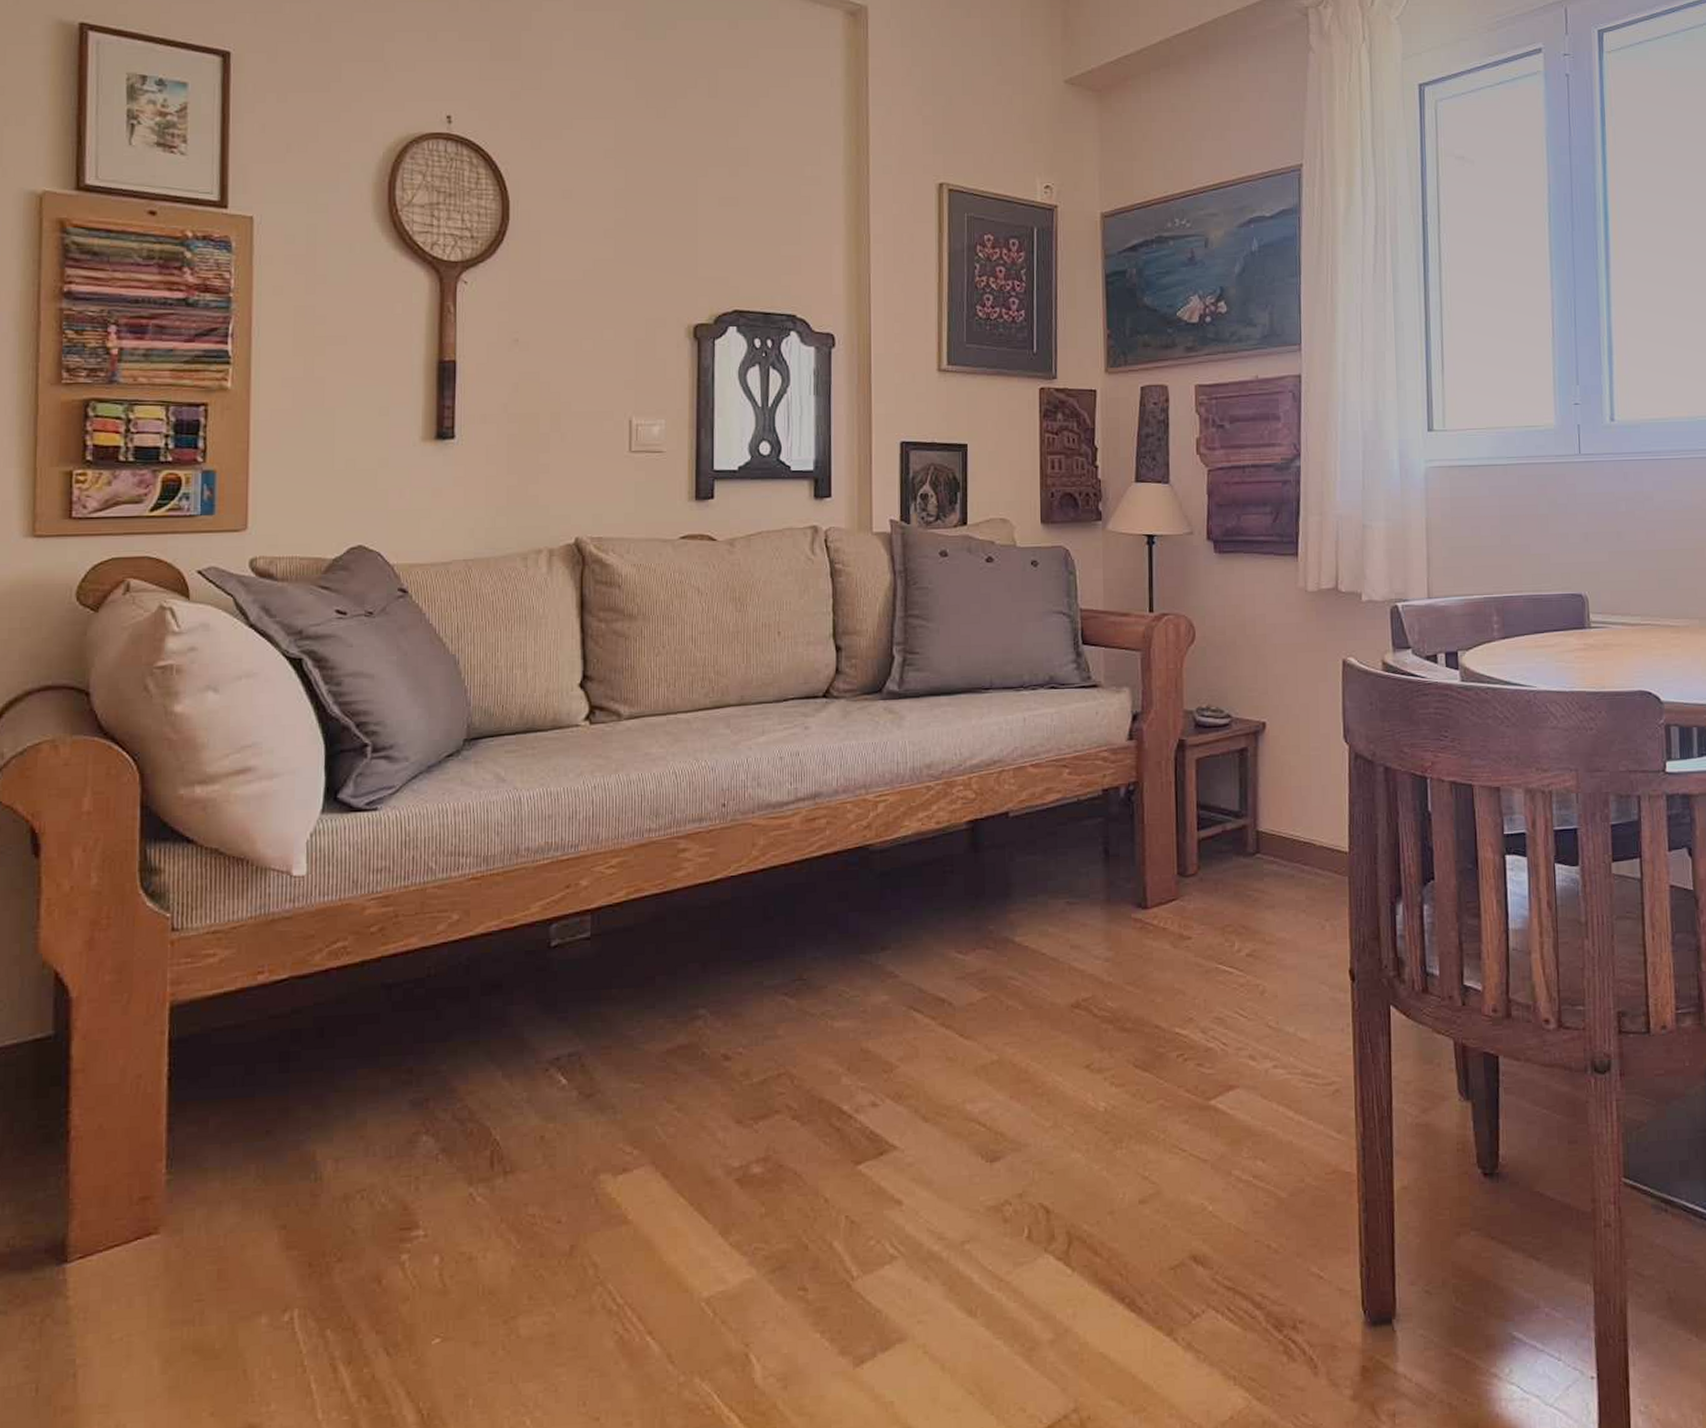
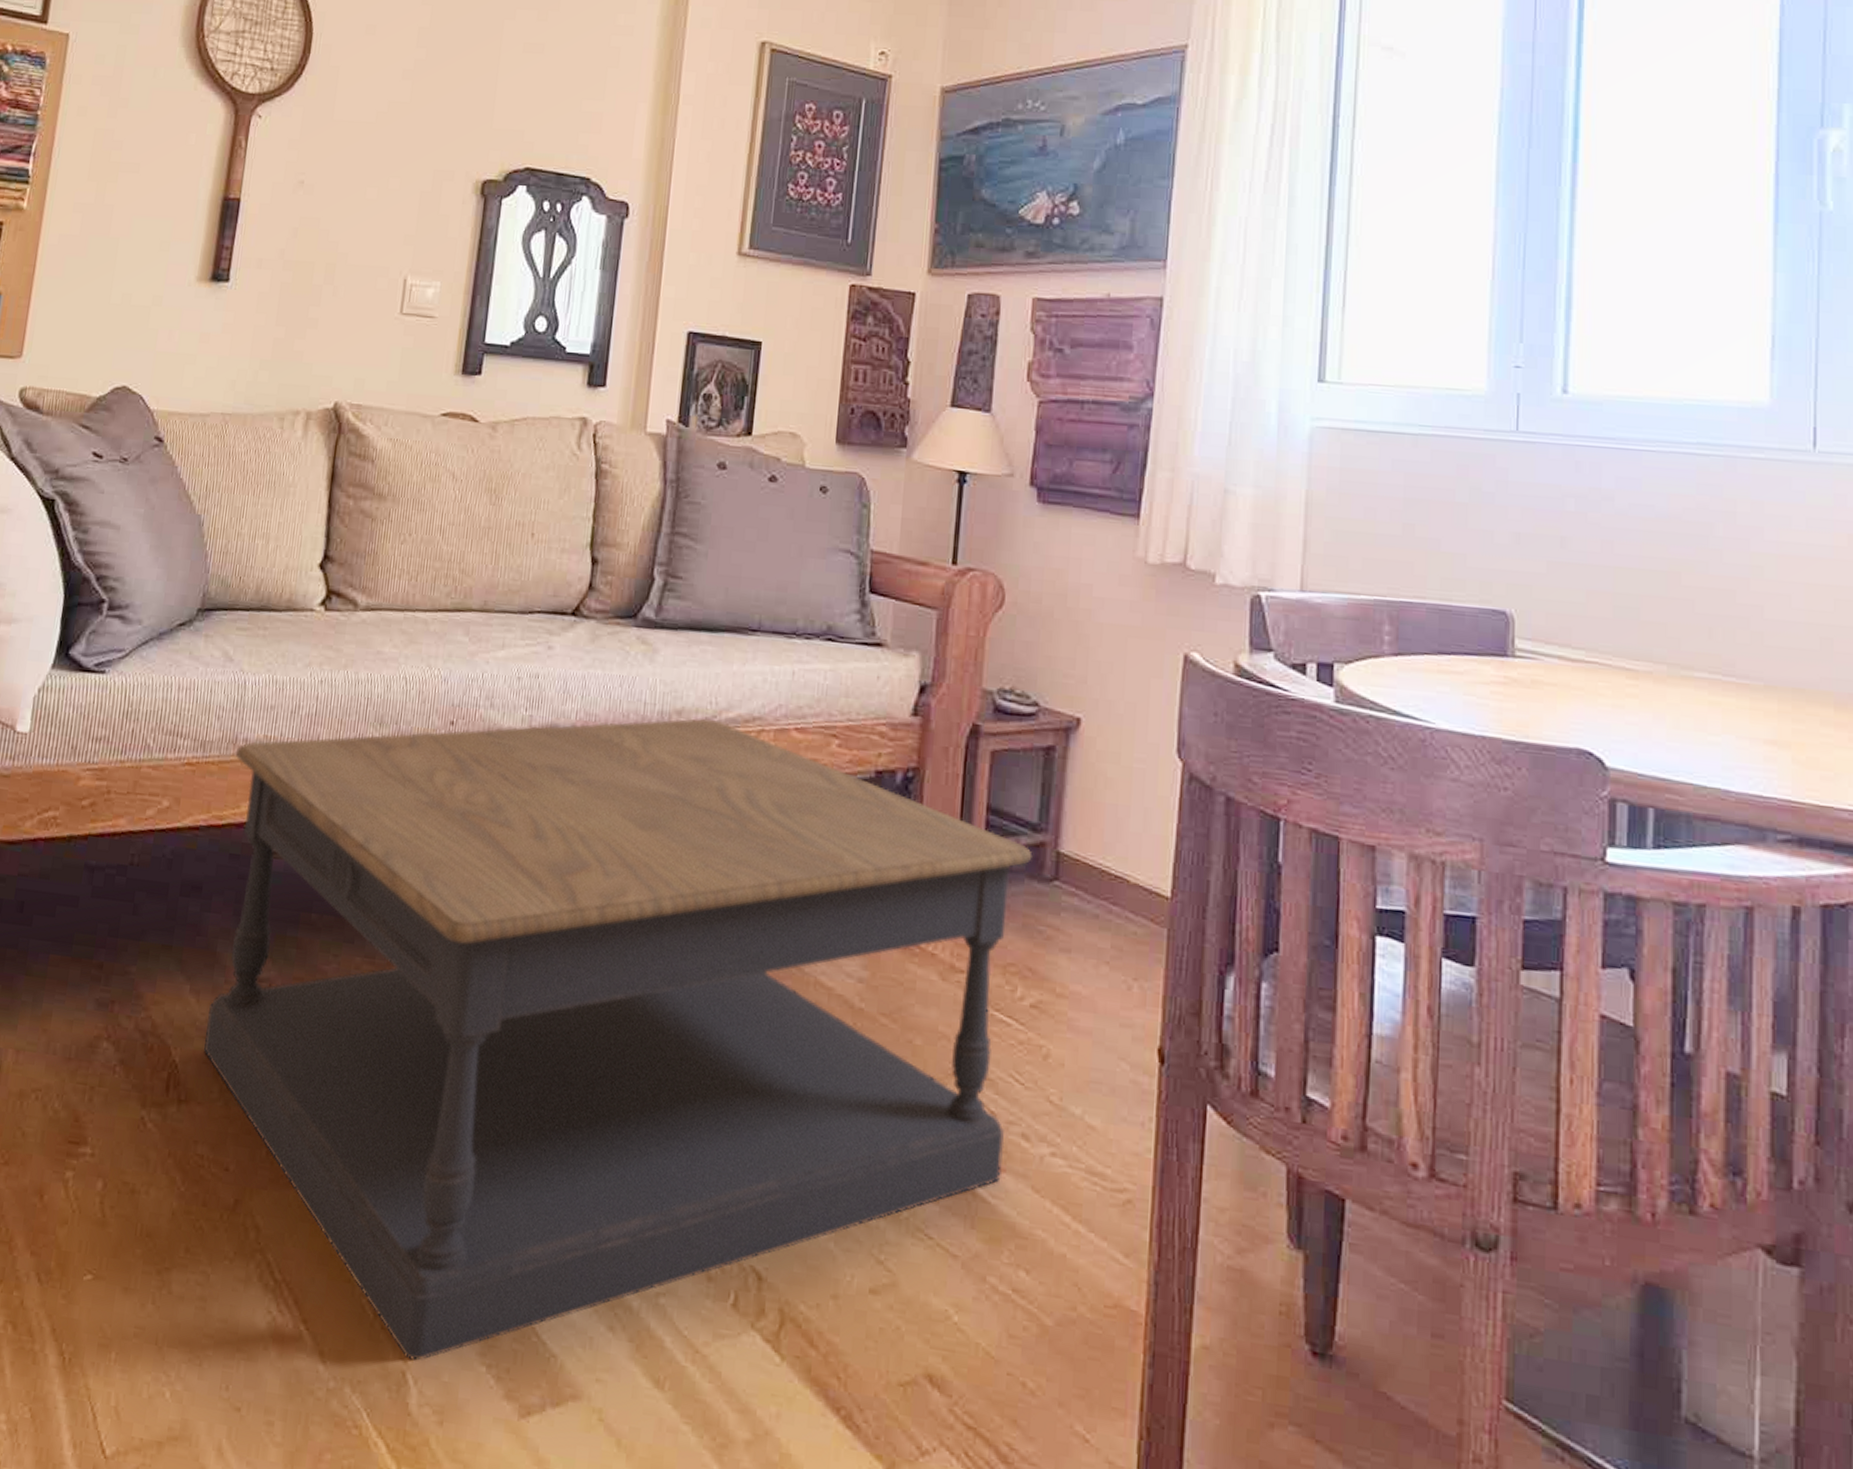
coffee table: none [519,767,1237,1343] -> present [204,718,1033,1361]

